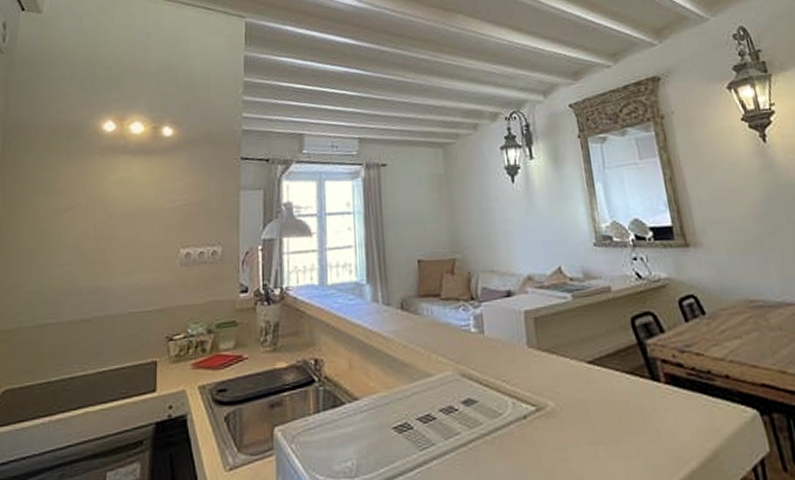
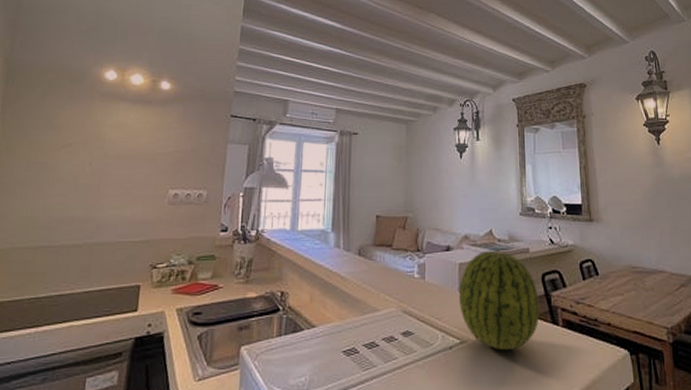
fruit: none [527,291,634,418] -> present [459,250,539,351]

